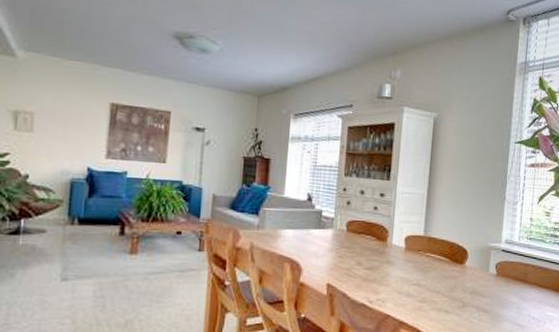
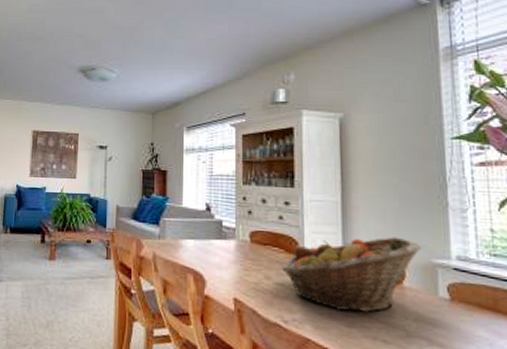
fruit basket: none [372,225,482,289] -> present [282,237,421,312]

